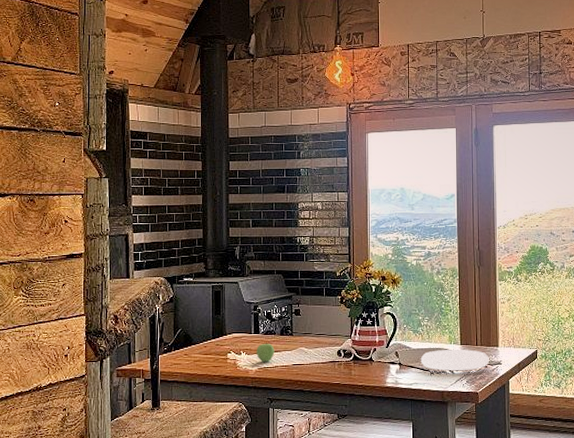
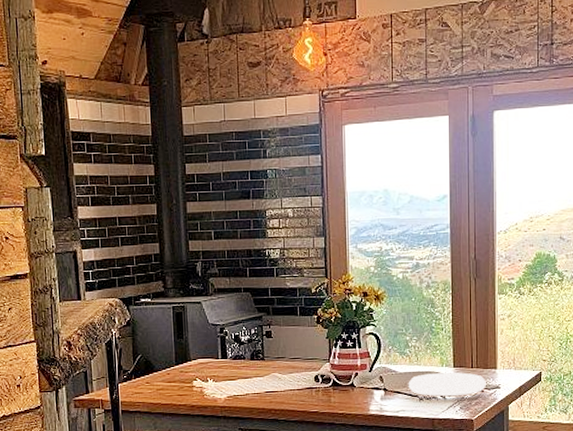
apple: present [256,343,275,363] -> none [224,368,245,390]

